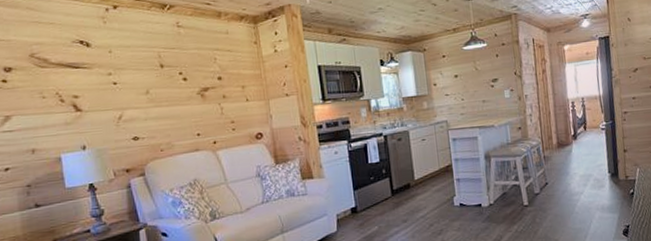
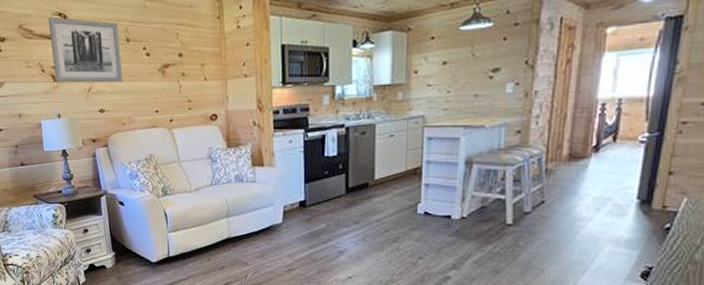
wall art: none [67,45,159,112] -> present [48,17,123,83]

